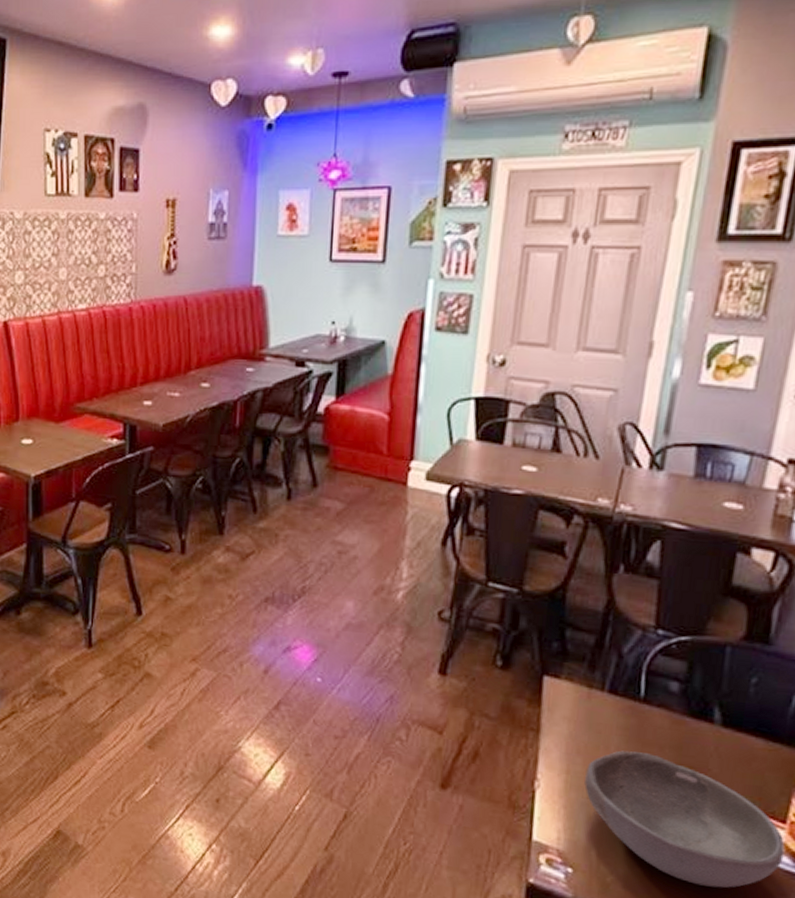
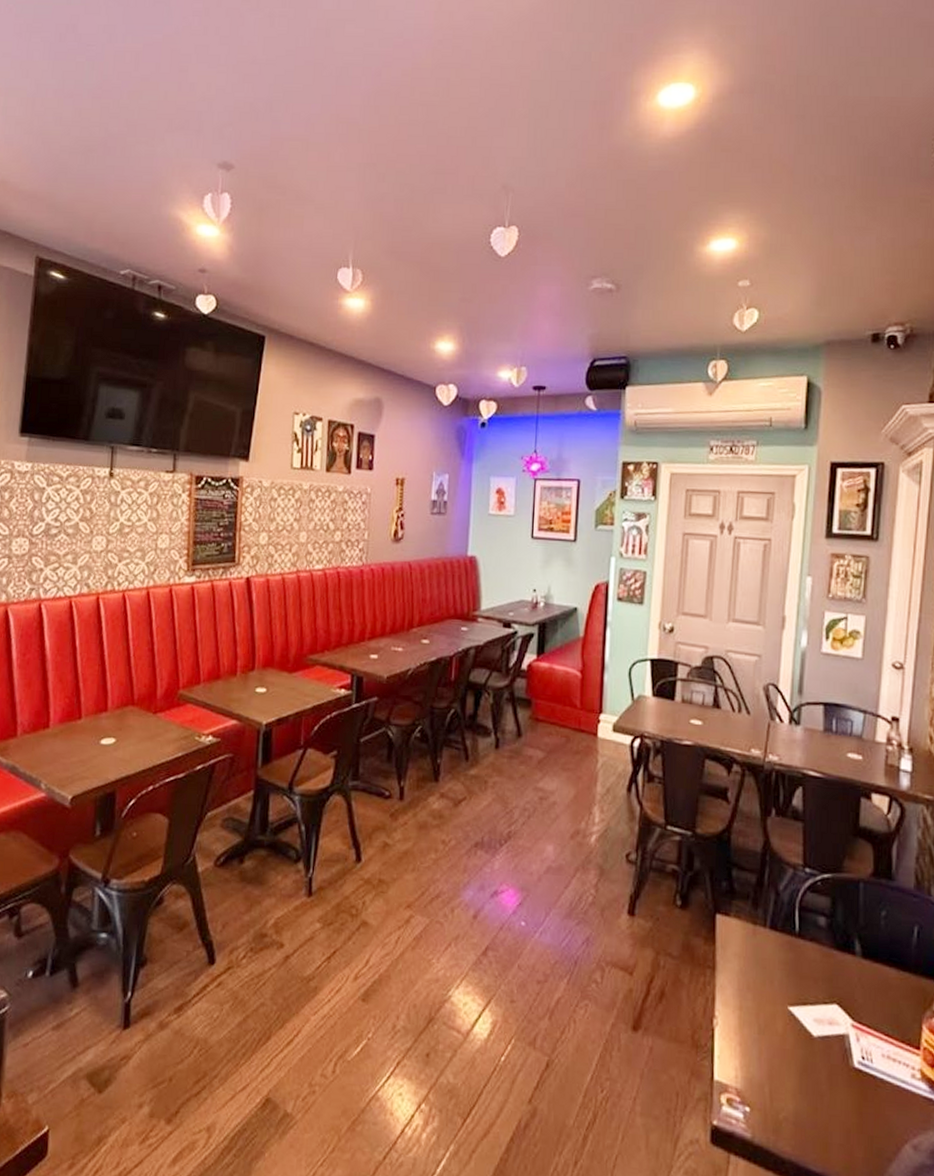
bowl: present [584,750,785,888] -> none [755,984,922,1119]

